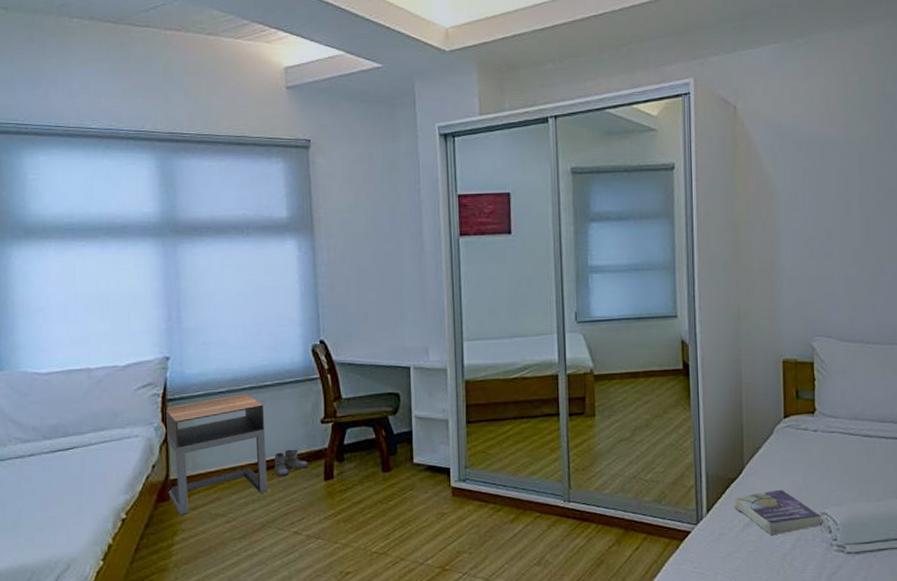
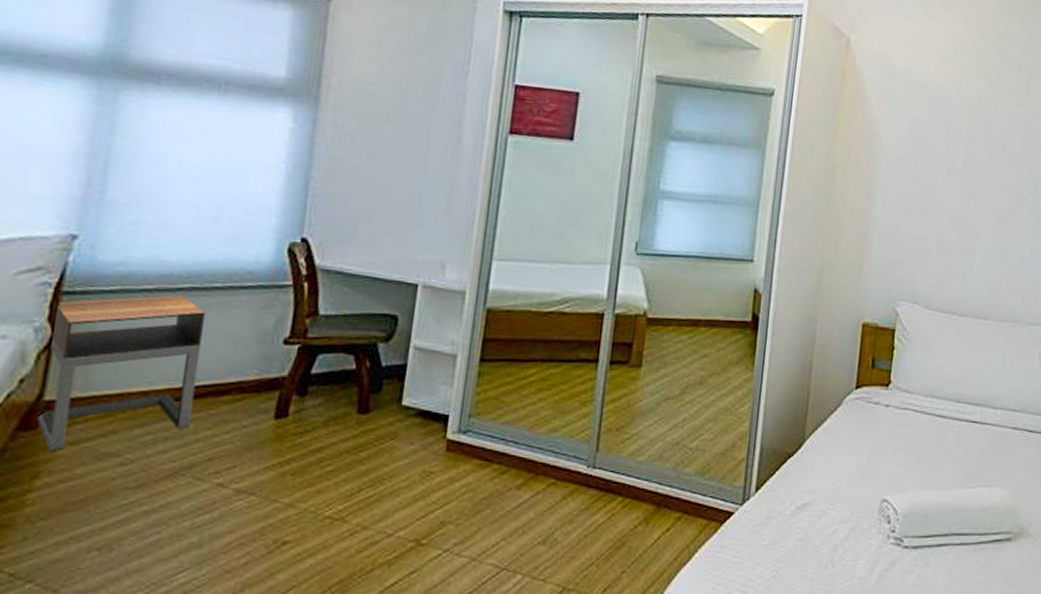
boots: present [273,449,308,477] -> none [203,374,255,410]
book: present [734,489,823,536] -> none [787,469,883,523]

